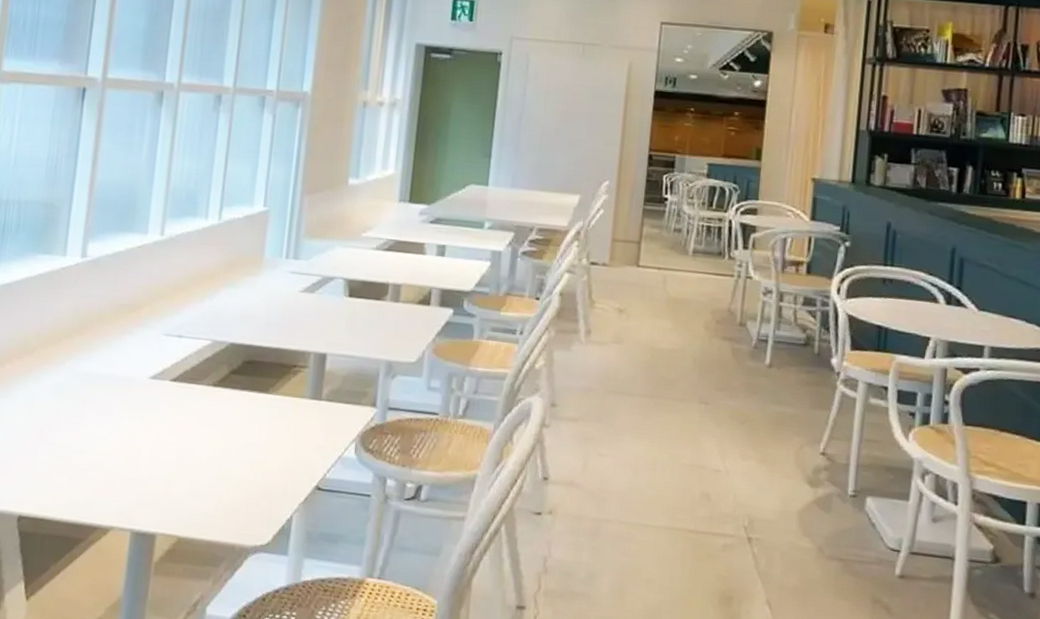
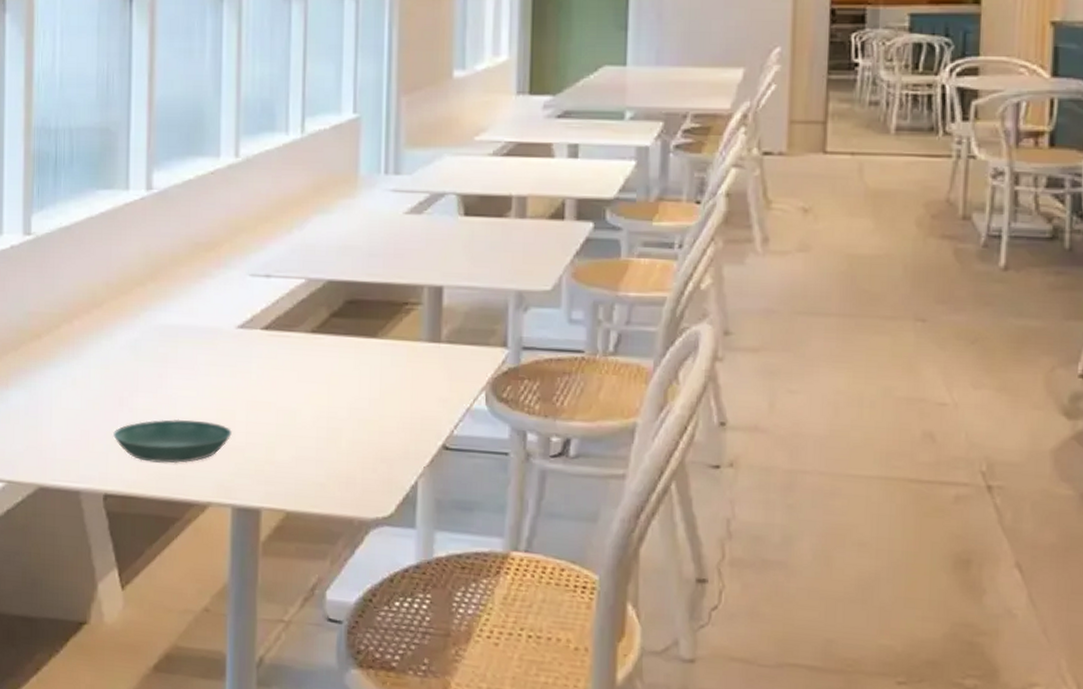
saucer: none [32,453,137,492] -> present [113,419,232,464]

